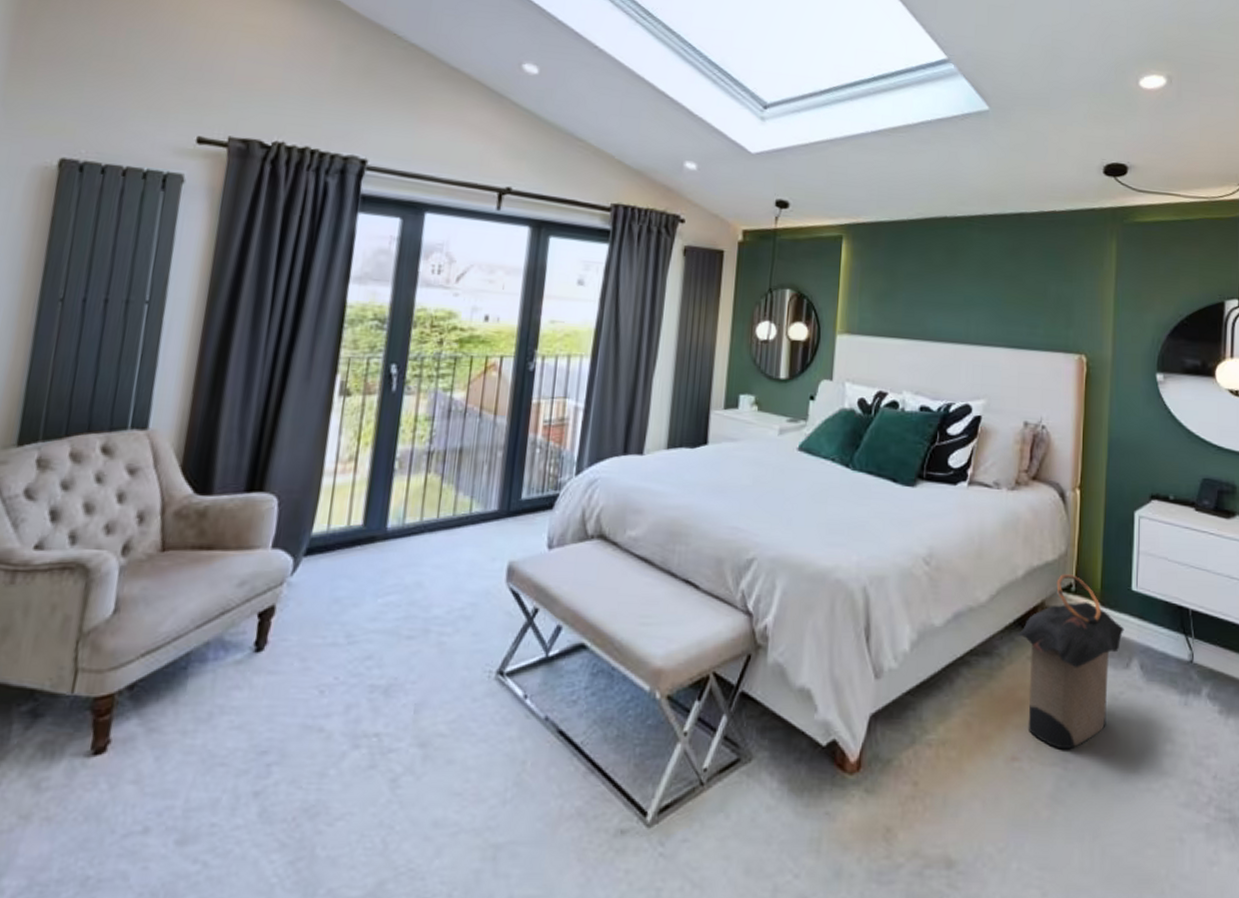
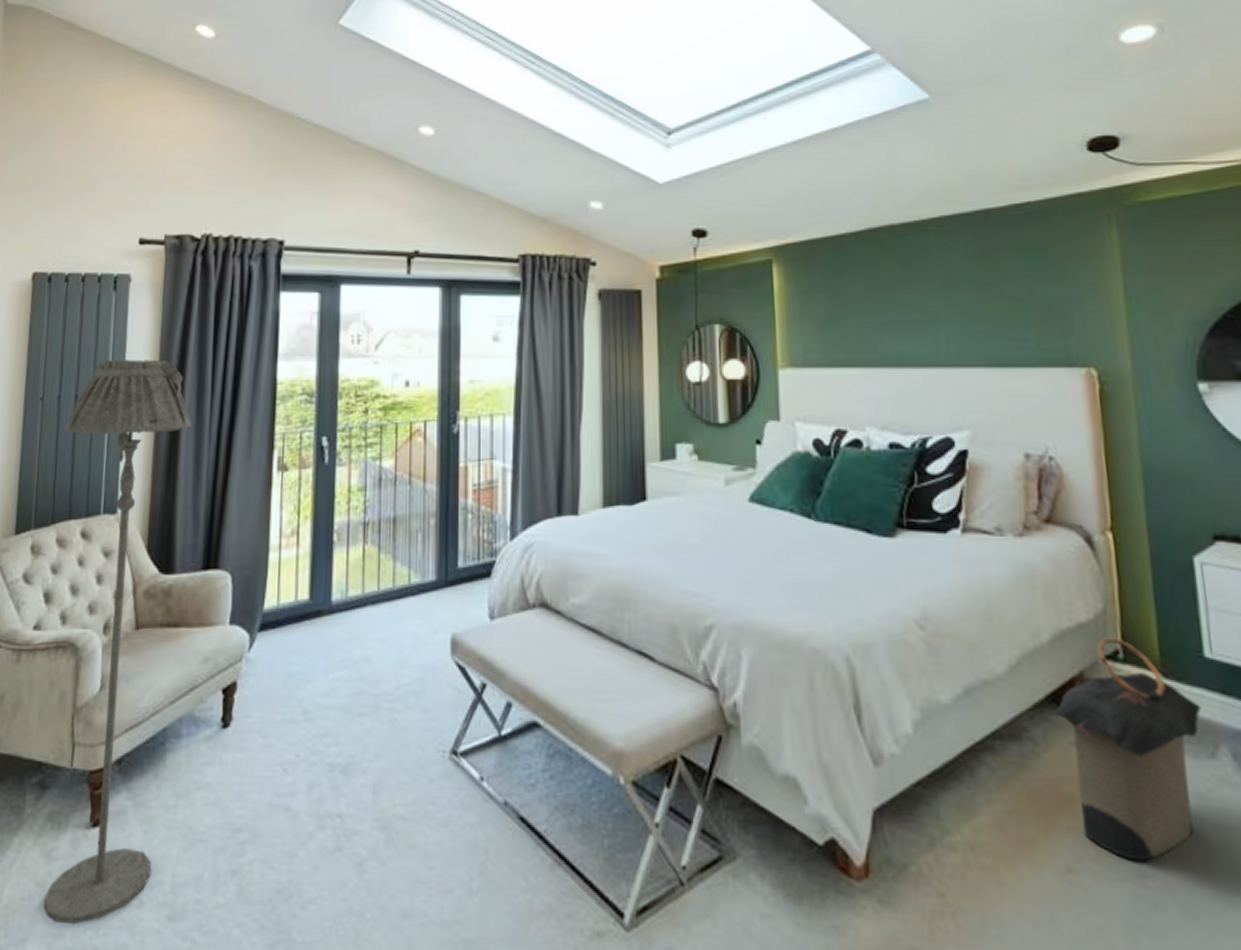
floor lamp: none [26,264,245,856] -> present [43,359,191,925]

